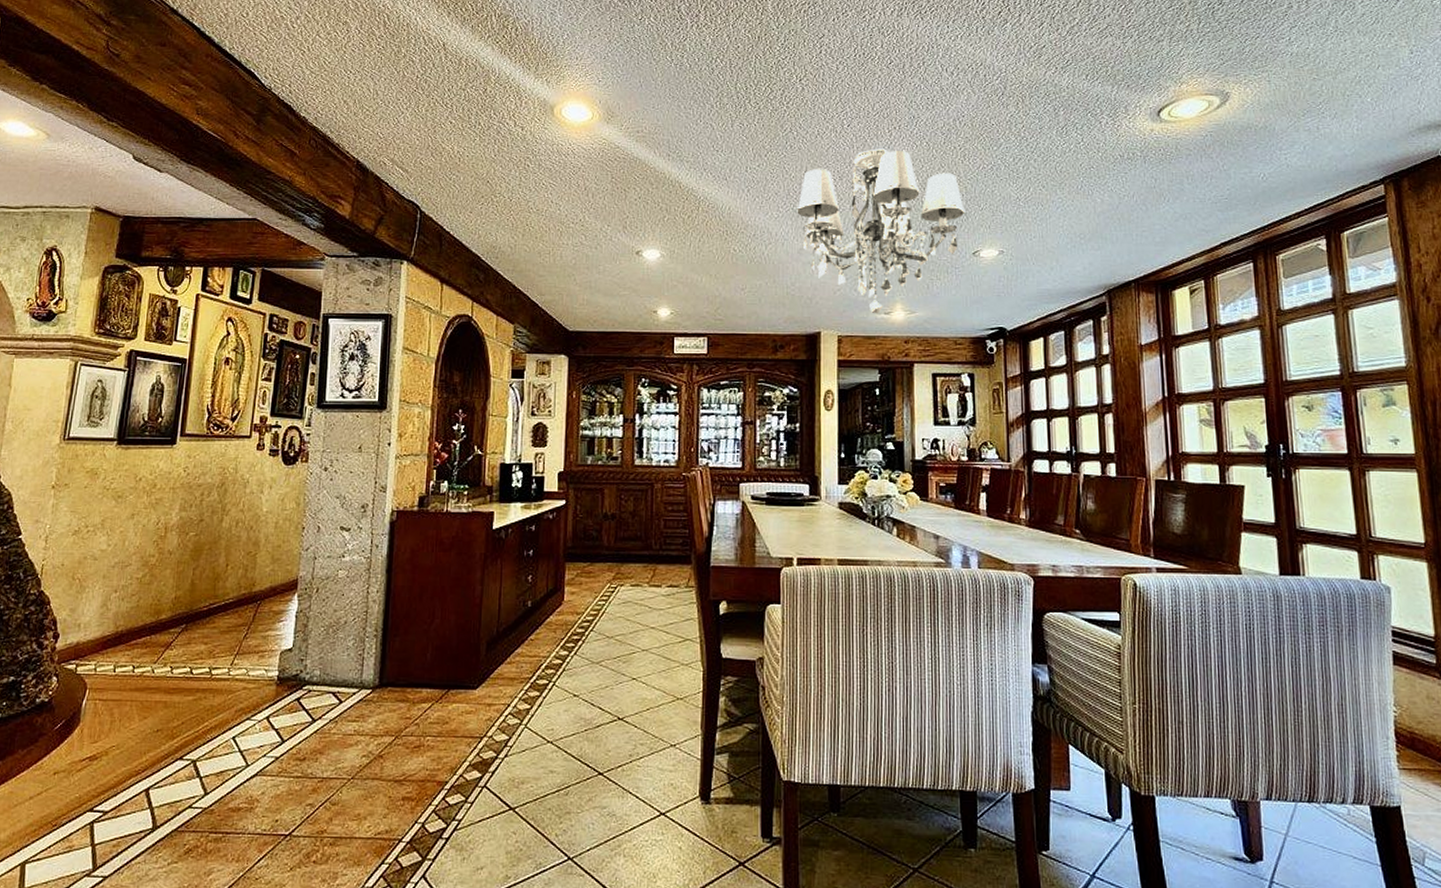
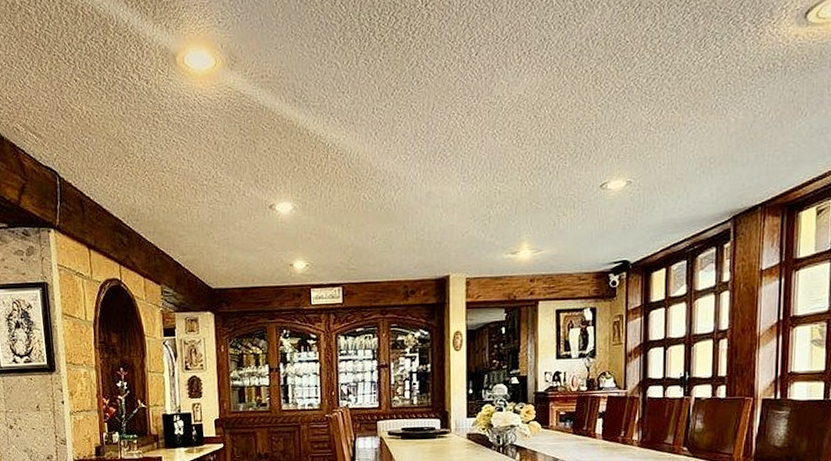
chandelier: present [797,148,966,314] -> none [425,77,595,255]

